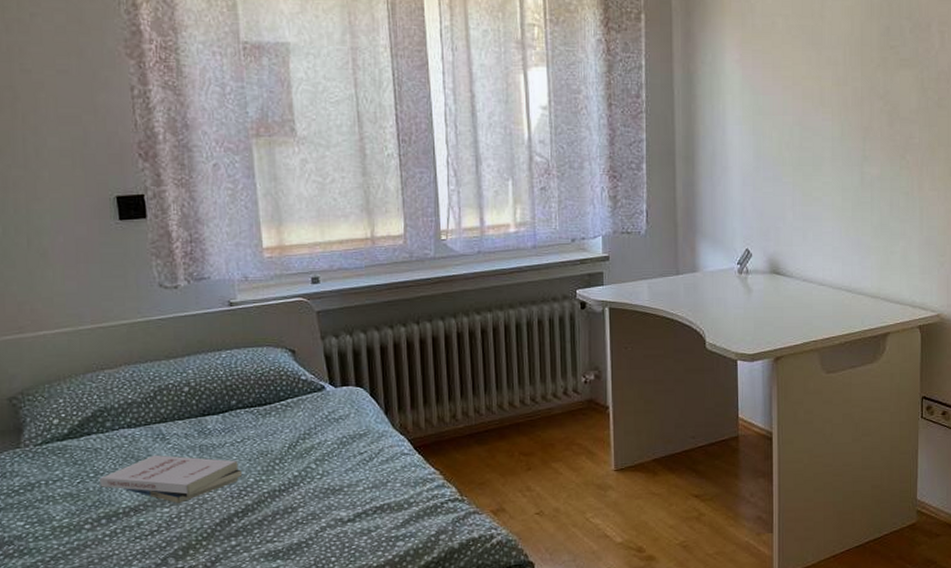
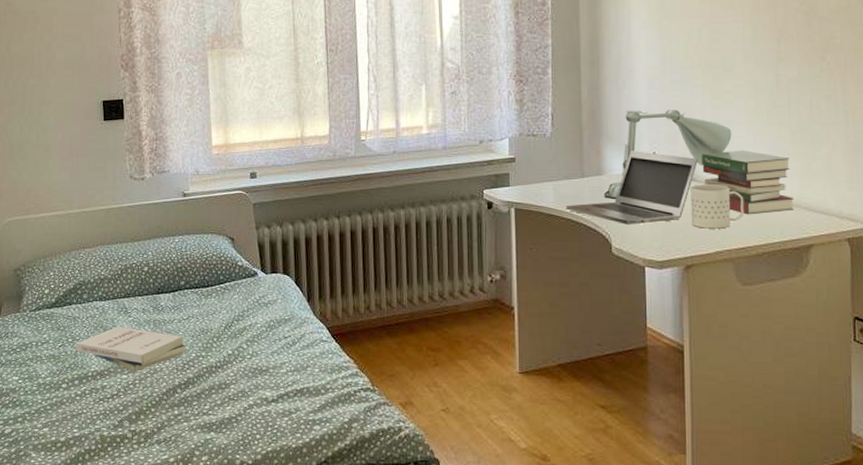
laptop: none [660,247,788,320] -> present [566,151,698,225]
desk lamp: none [698,205,820,295] -> present [604,109,732,199]
mug: none [781,279,830,321] -> present [690,184,745,229]
books: none [792,245,874,307] -> present [702,150,795,215]

